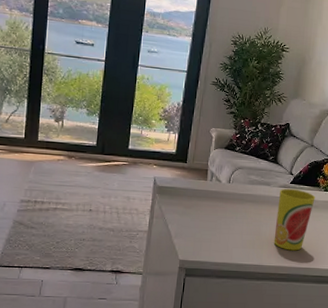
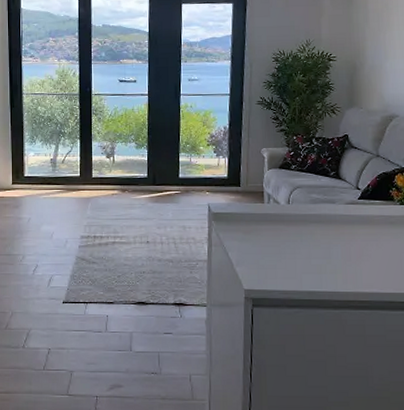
cup: present [274,188,315,251] -> none [347,204,391,274]

